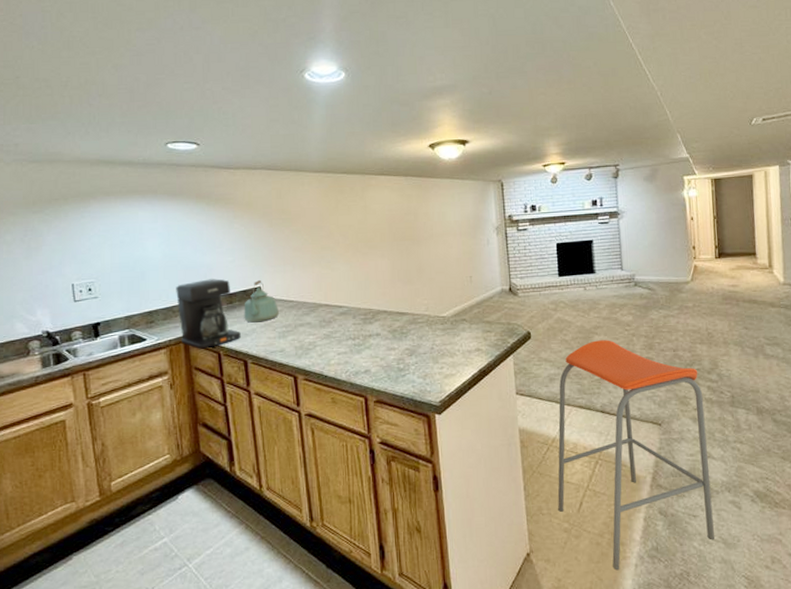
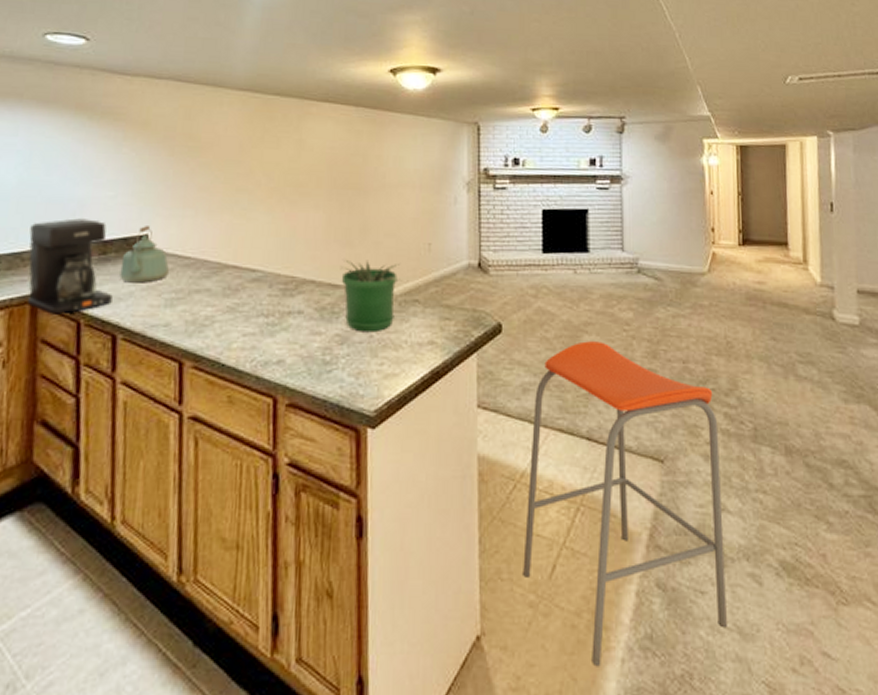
planter: none [404,292,452,346] -> present [340,259,402,333]

